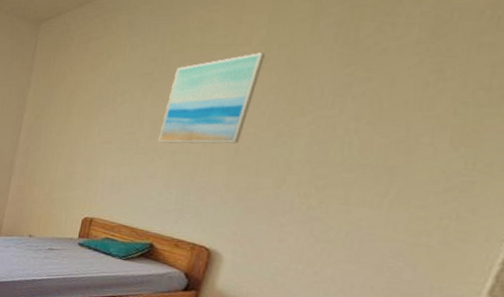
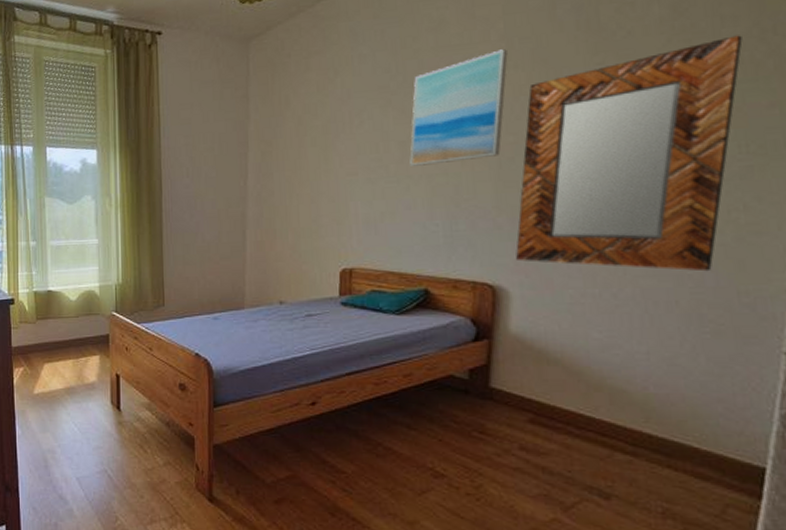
home mirror: none [235,63,495,266] -> present [516,35,743,272]

